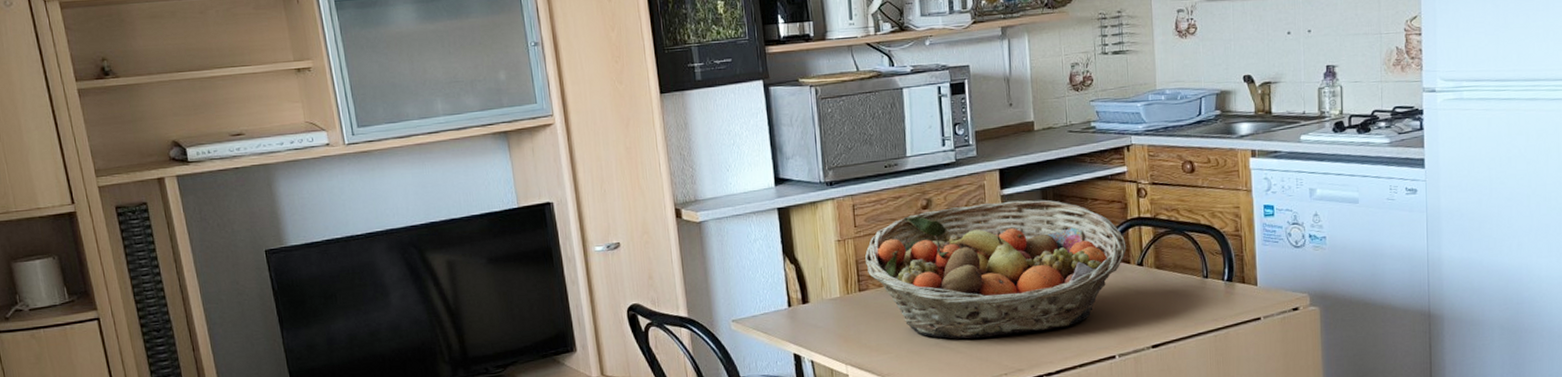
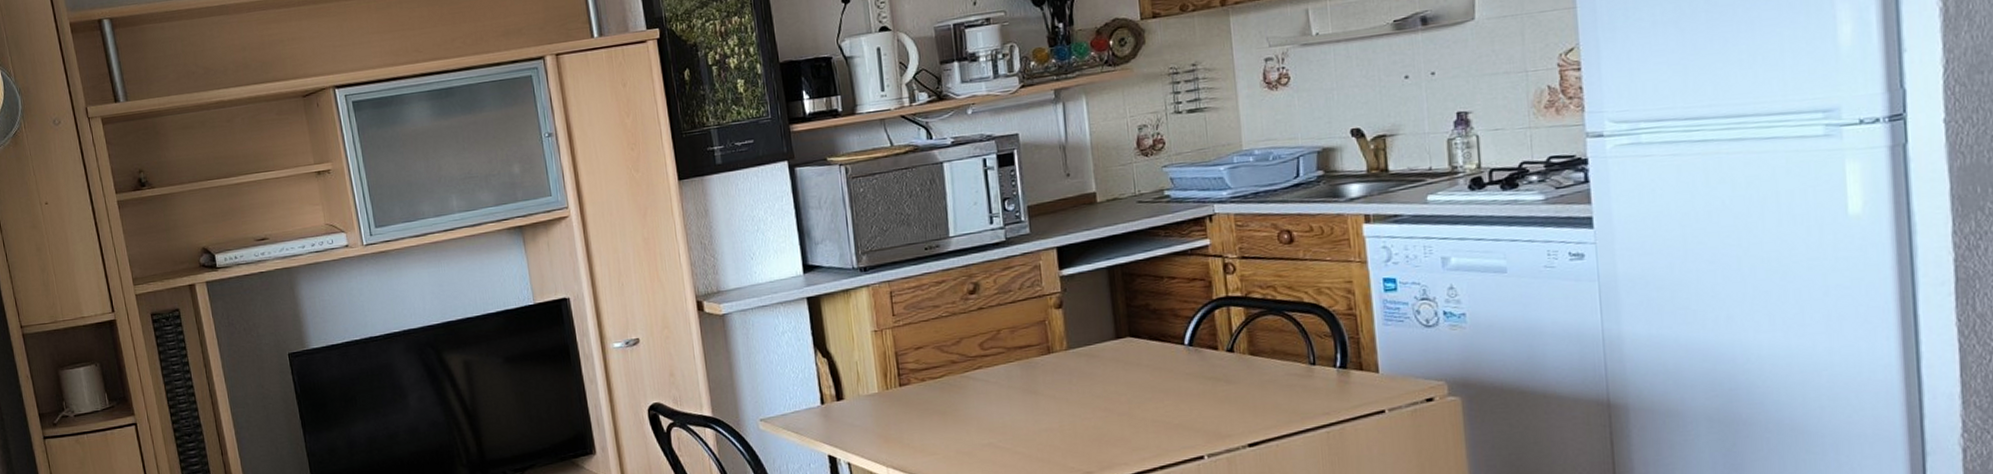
fruit basket: present [865,199,1127,339] -> none [905,279,1213,438]

